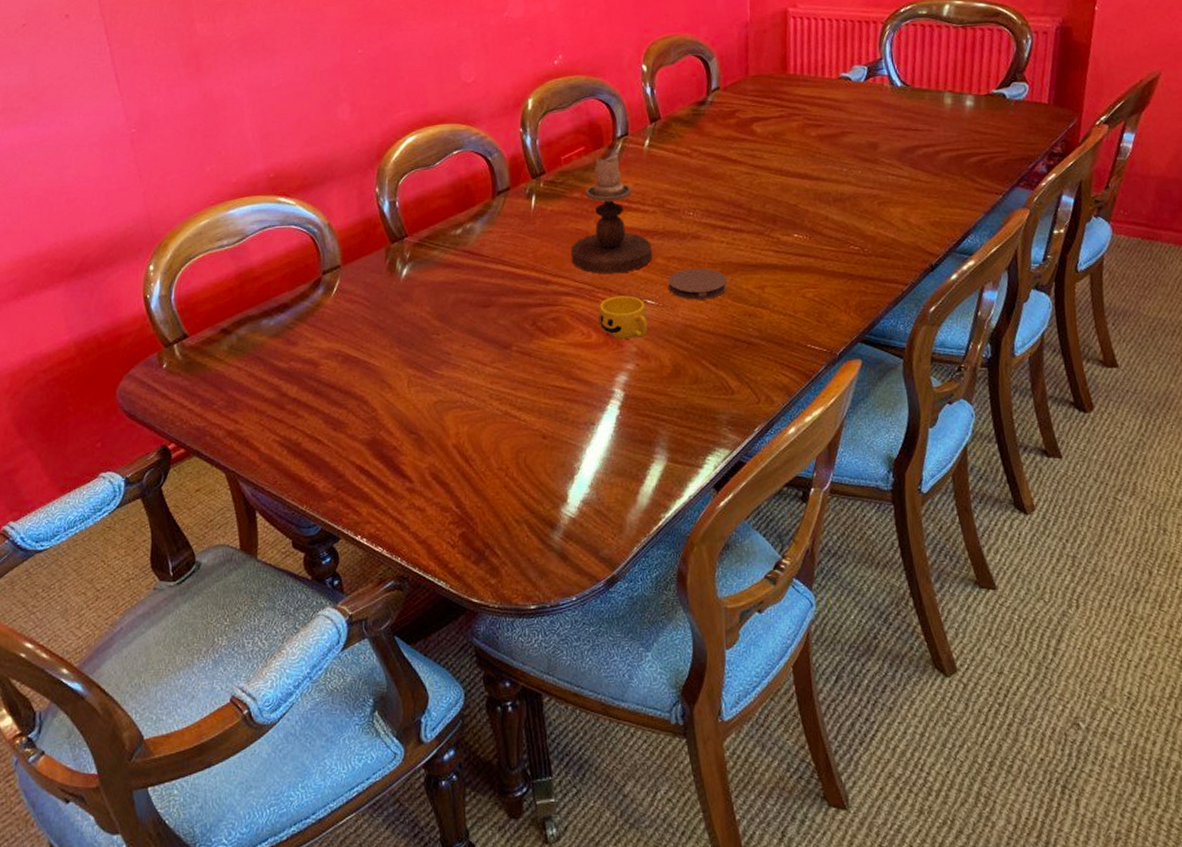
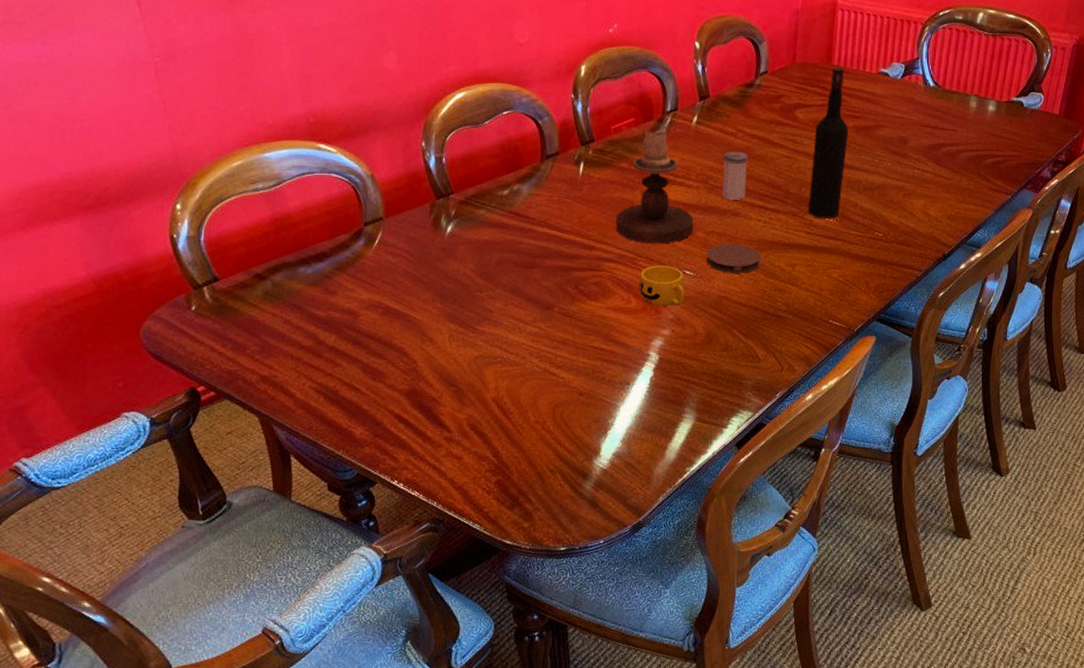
salt shaker: none [679,171,706,223] -> present [722,151,749,200]
wine bottle: none [774,75,812,235] -> present [808,66,849,219]

